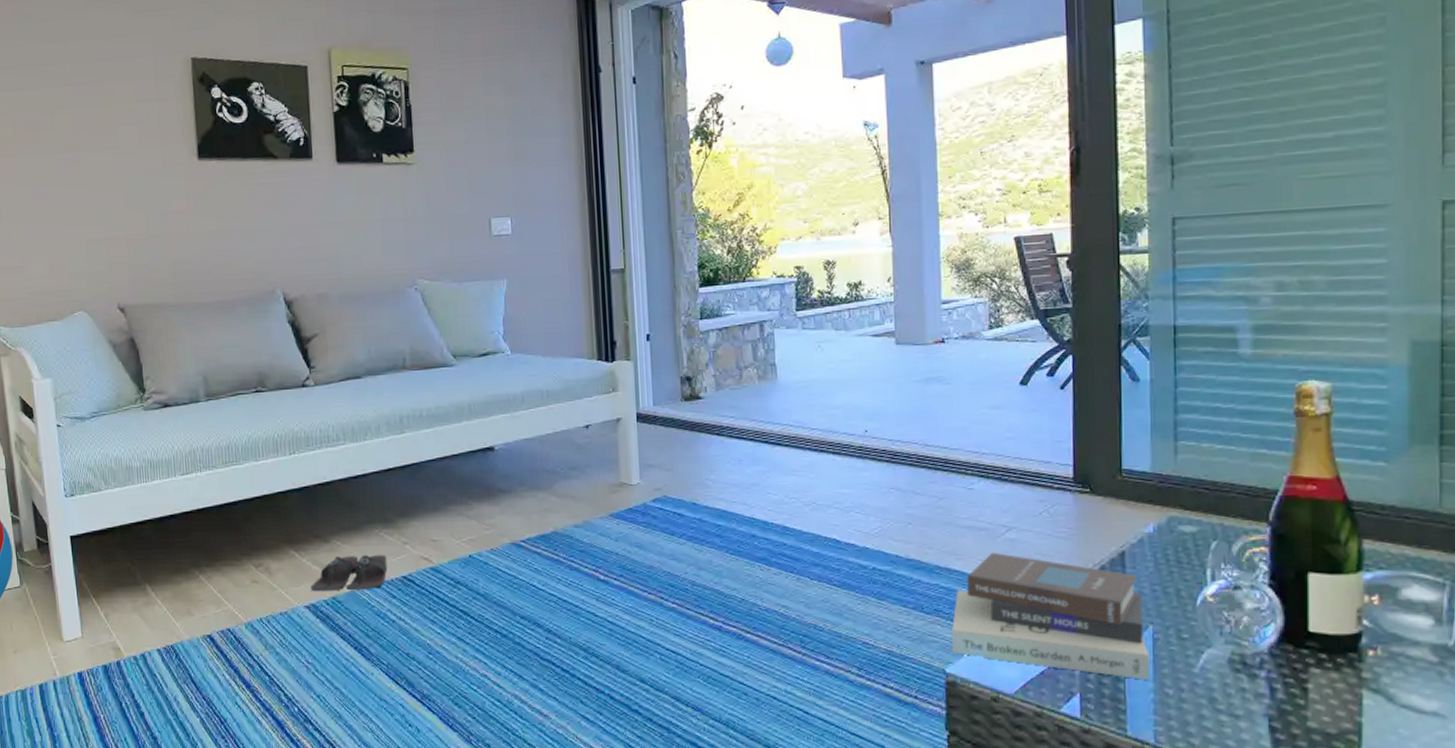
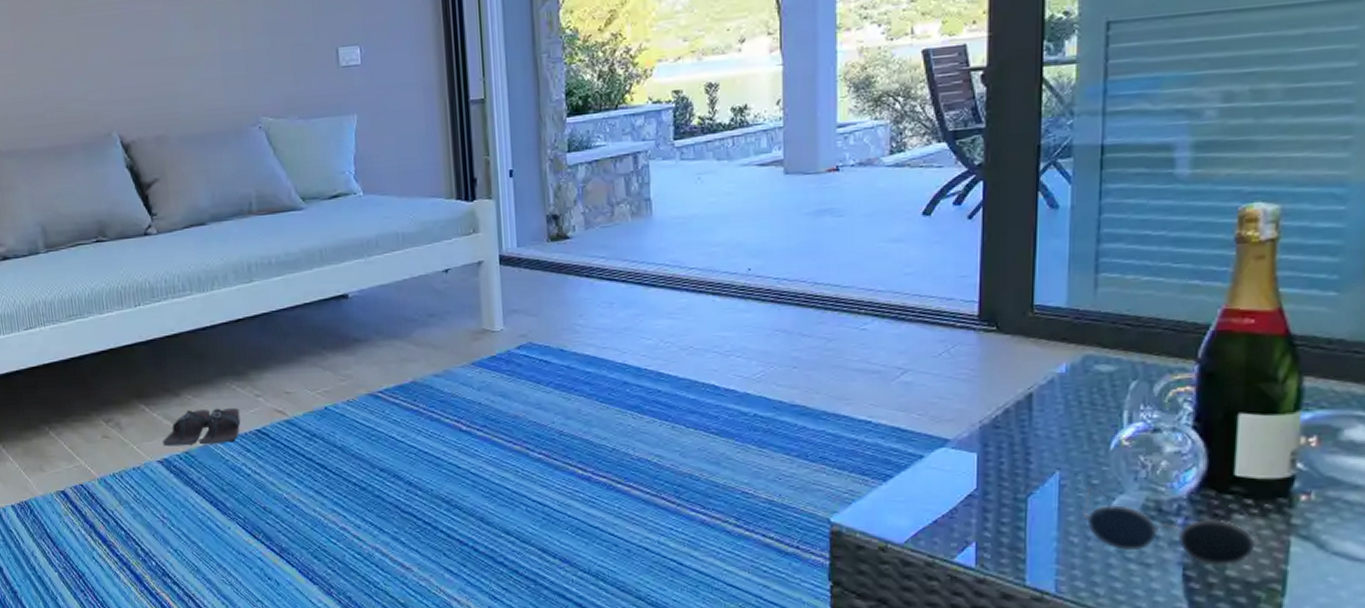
books: present [951,552,1150,680] -> none [837,396,1055,528]
sunglasses: none [1176,640,1337,718] -> present [1083,486,1261,566]

